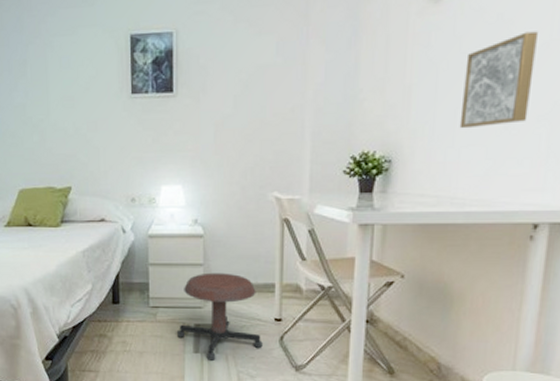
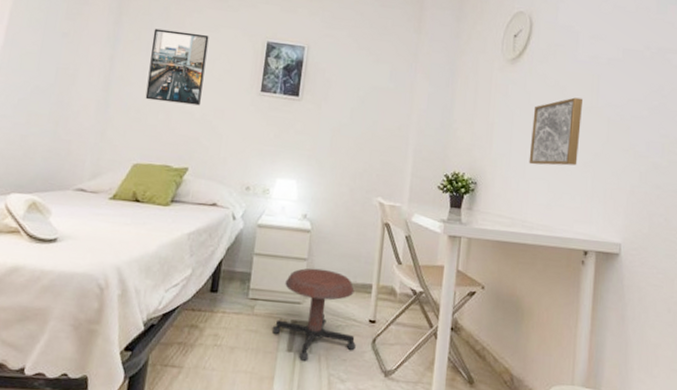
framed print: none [11,40,71,123] -> present [145,28,209,106]

